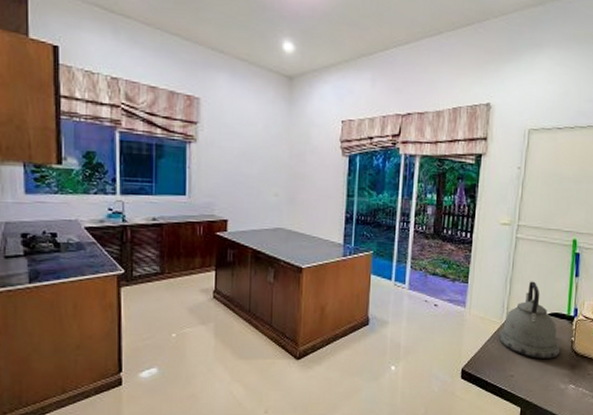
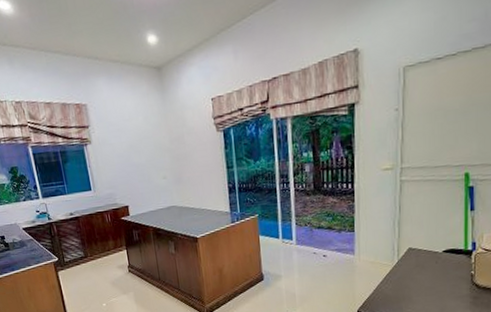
kettle: present [498,281,561,359] -> none [391,221,460,295]

